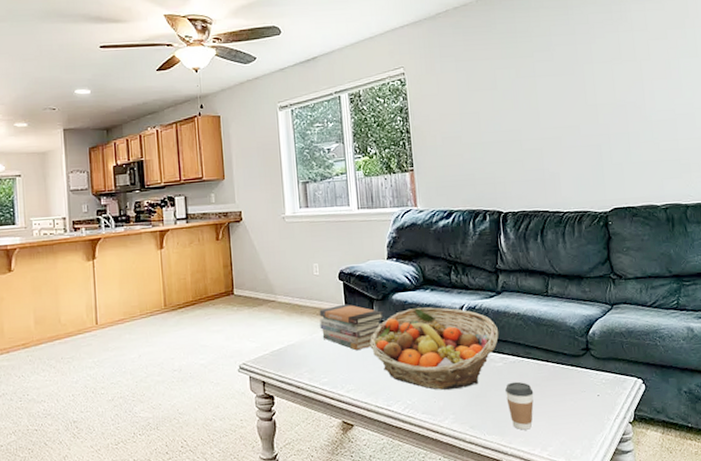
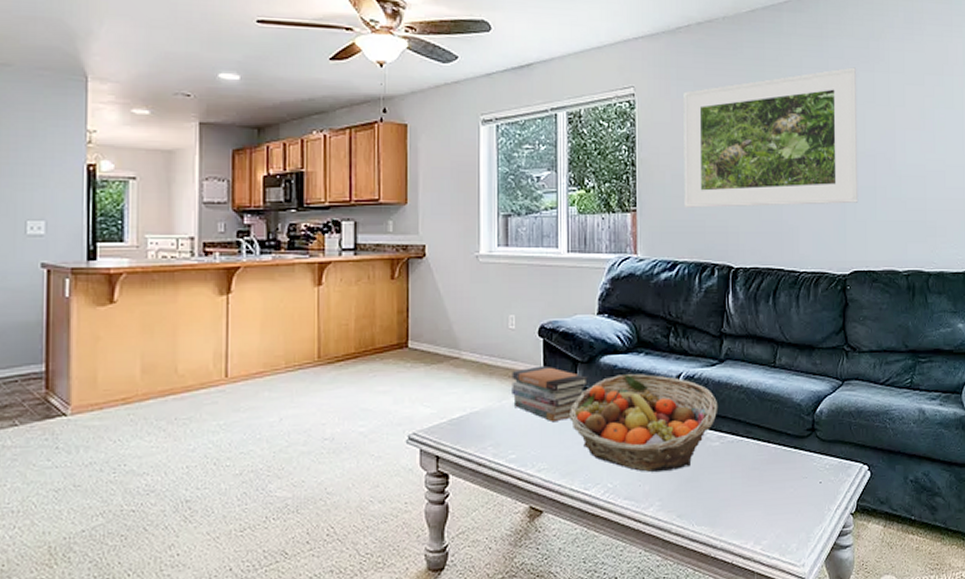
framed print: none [447,30,614,164] -> present [683,67,859,208]
coffee cup: present [504,381,534,430] -> none [719,464,751,521]

